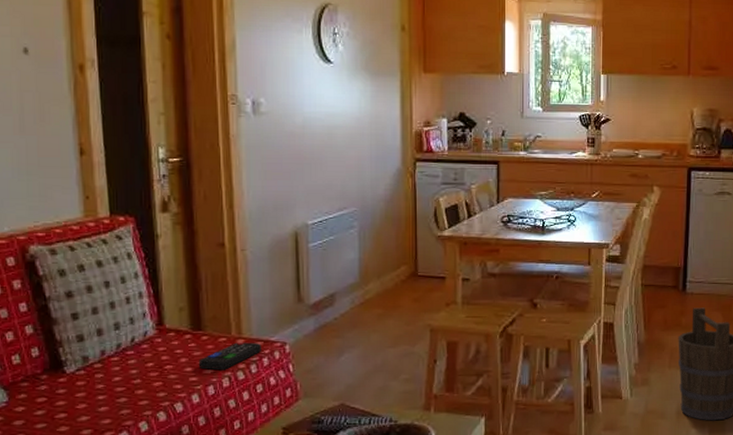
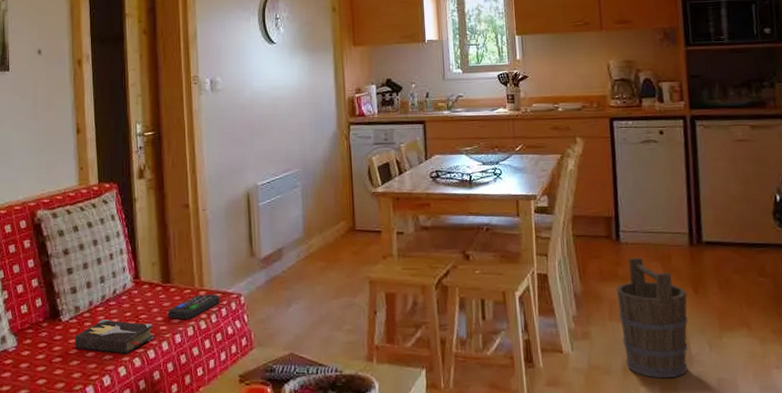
hardback book: none [83,370,182,408] -> present [74,319,154,354]

